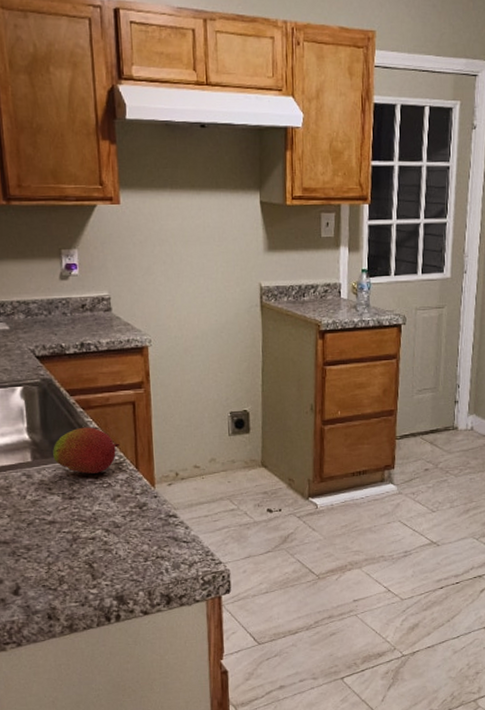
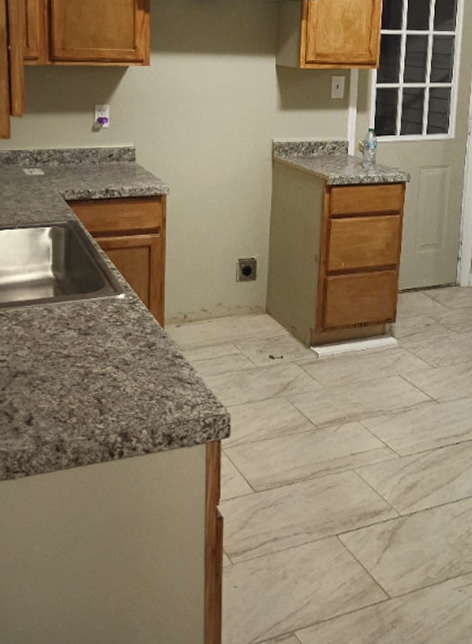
fruit: present [53,427,120,474] -> none [73,267,135,312]

